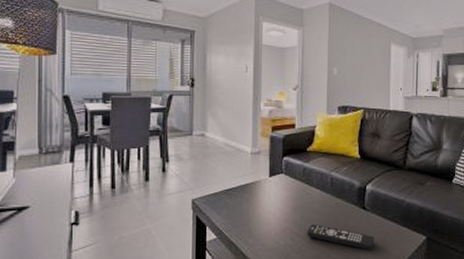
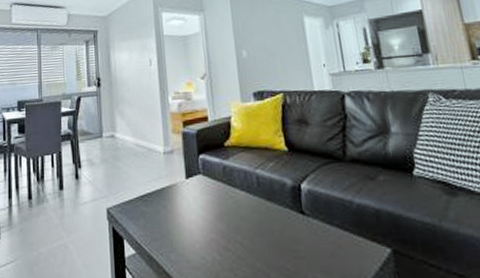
remote control: present [306,223,375,250] -> none [235,233,323,267]

